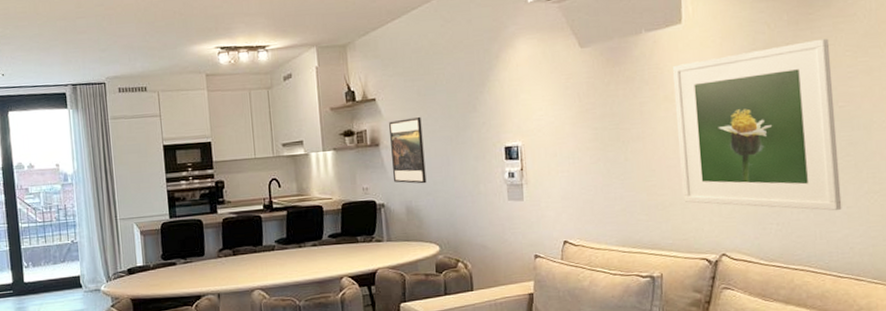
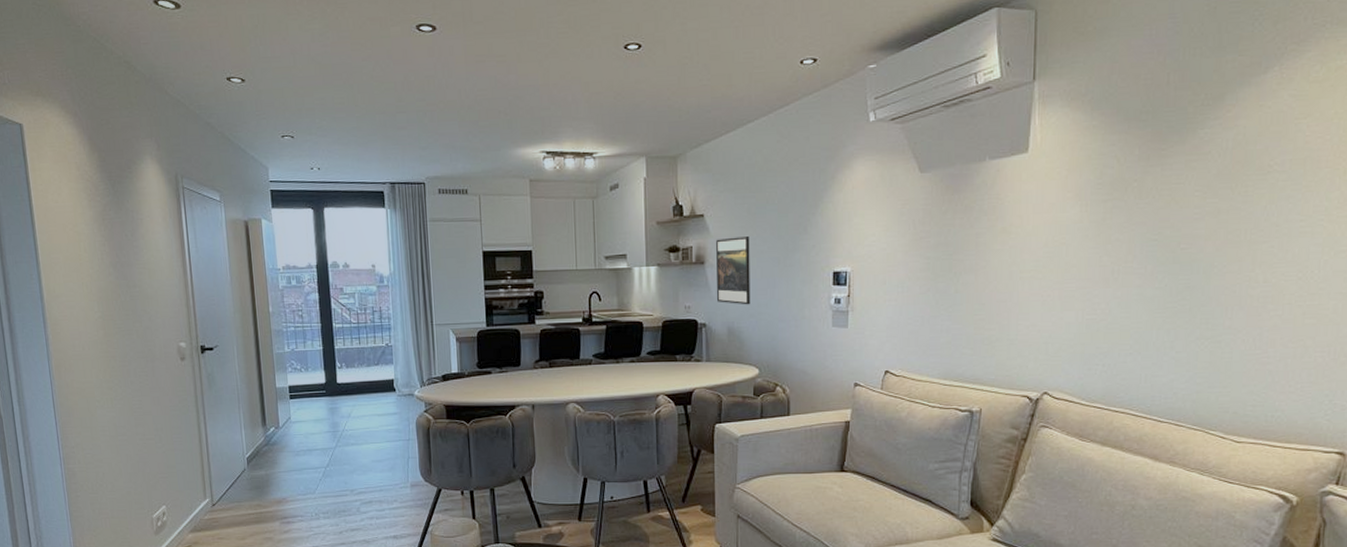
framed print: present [673,38,842,211] -> none [1011,176,1180,355]

